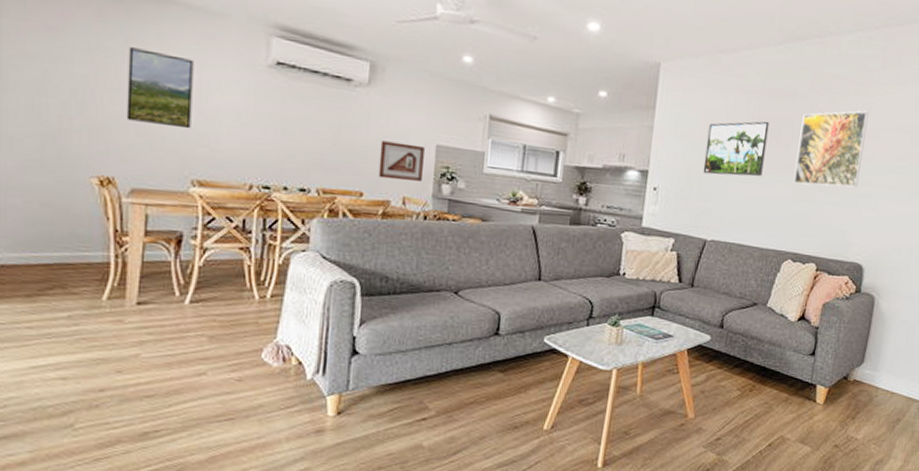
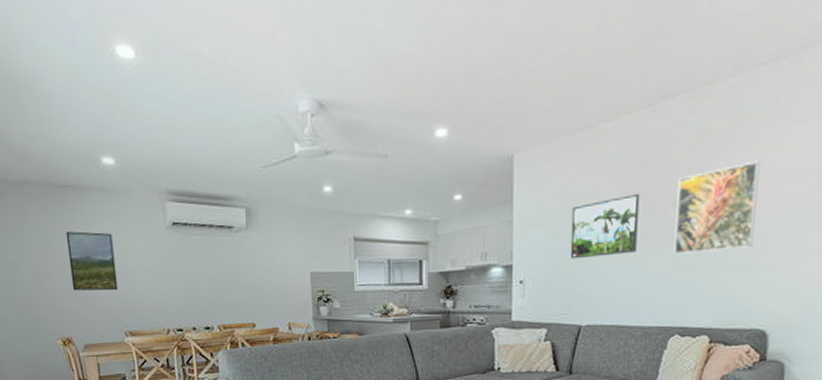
picture frame: present [378,140,424,181] -> none [263,275,302,309]

